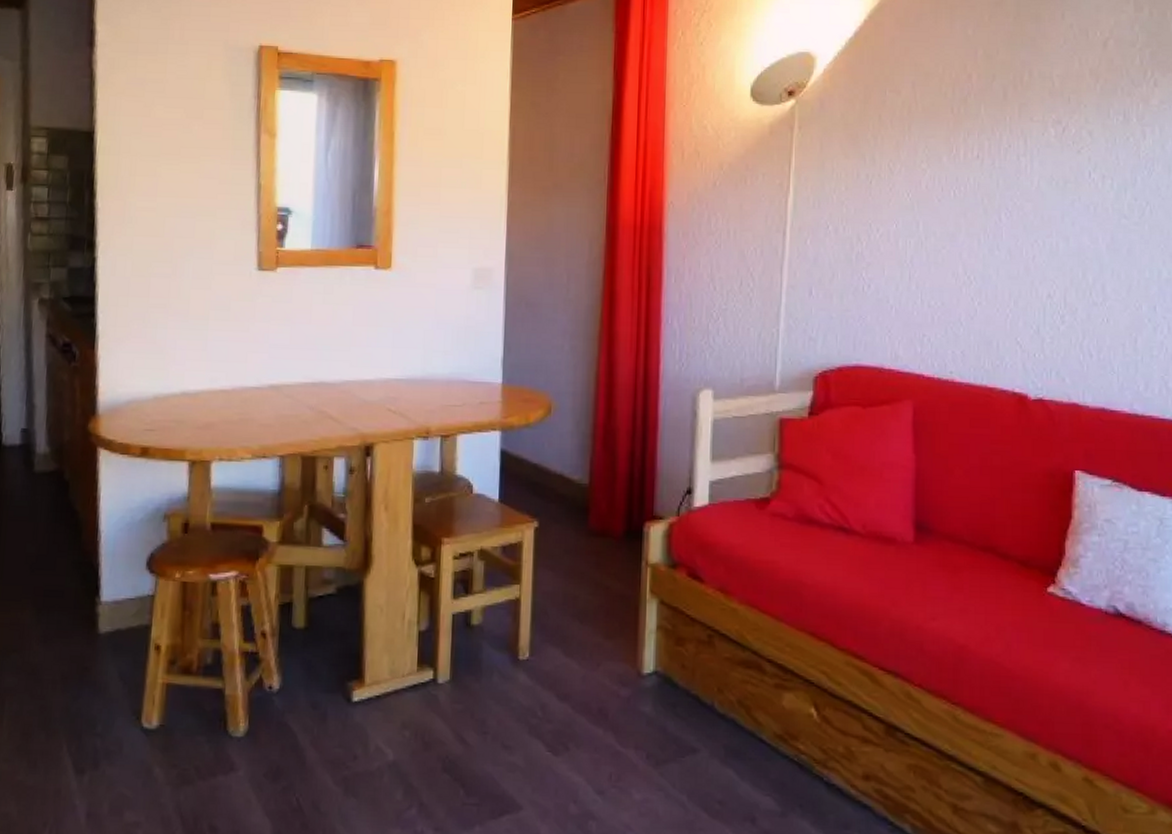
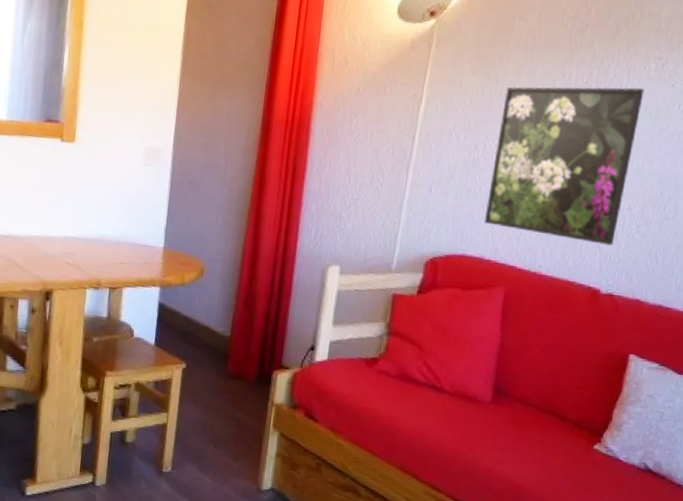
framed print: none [878,157,1046,342] -> present [485,86,645,246]

